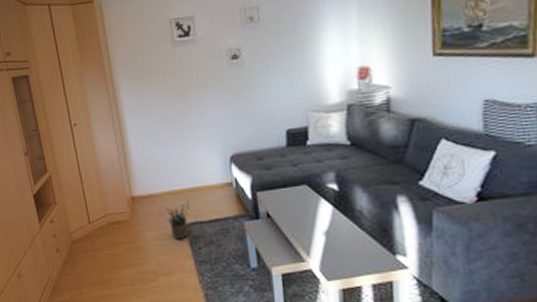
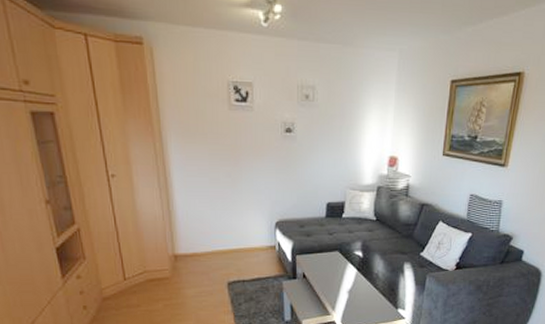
potted plant: present [166,200,190,240] -> none [209,260,234,297]

